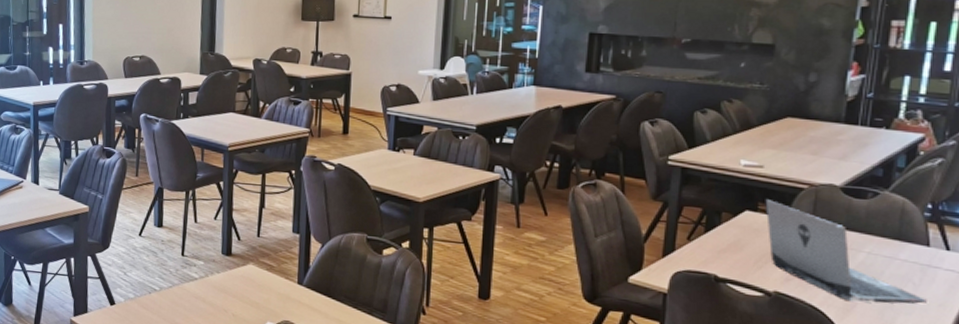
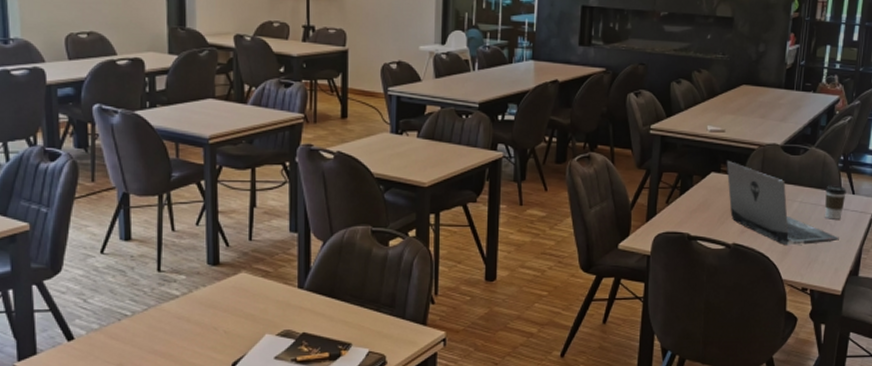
coffee cup: none [905,237,937,279] -> present [825,185,846,219]

